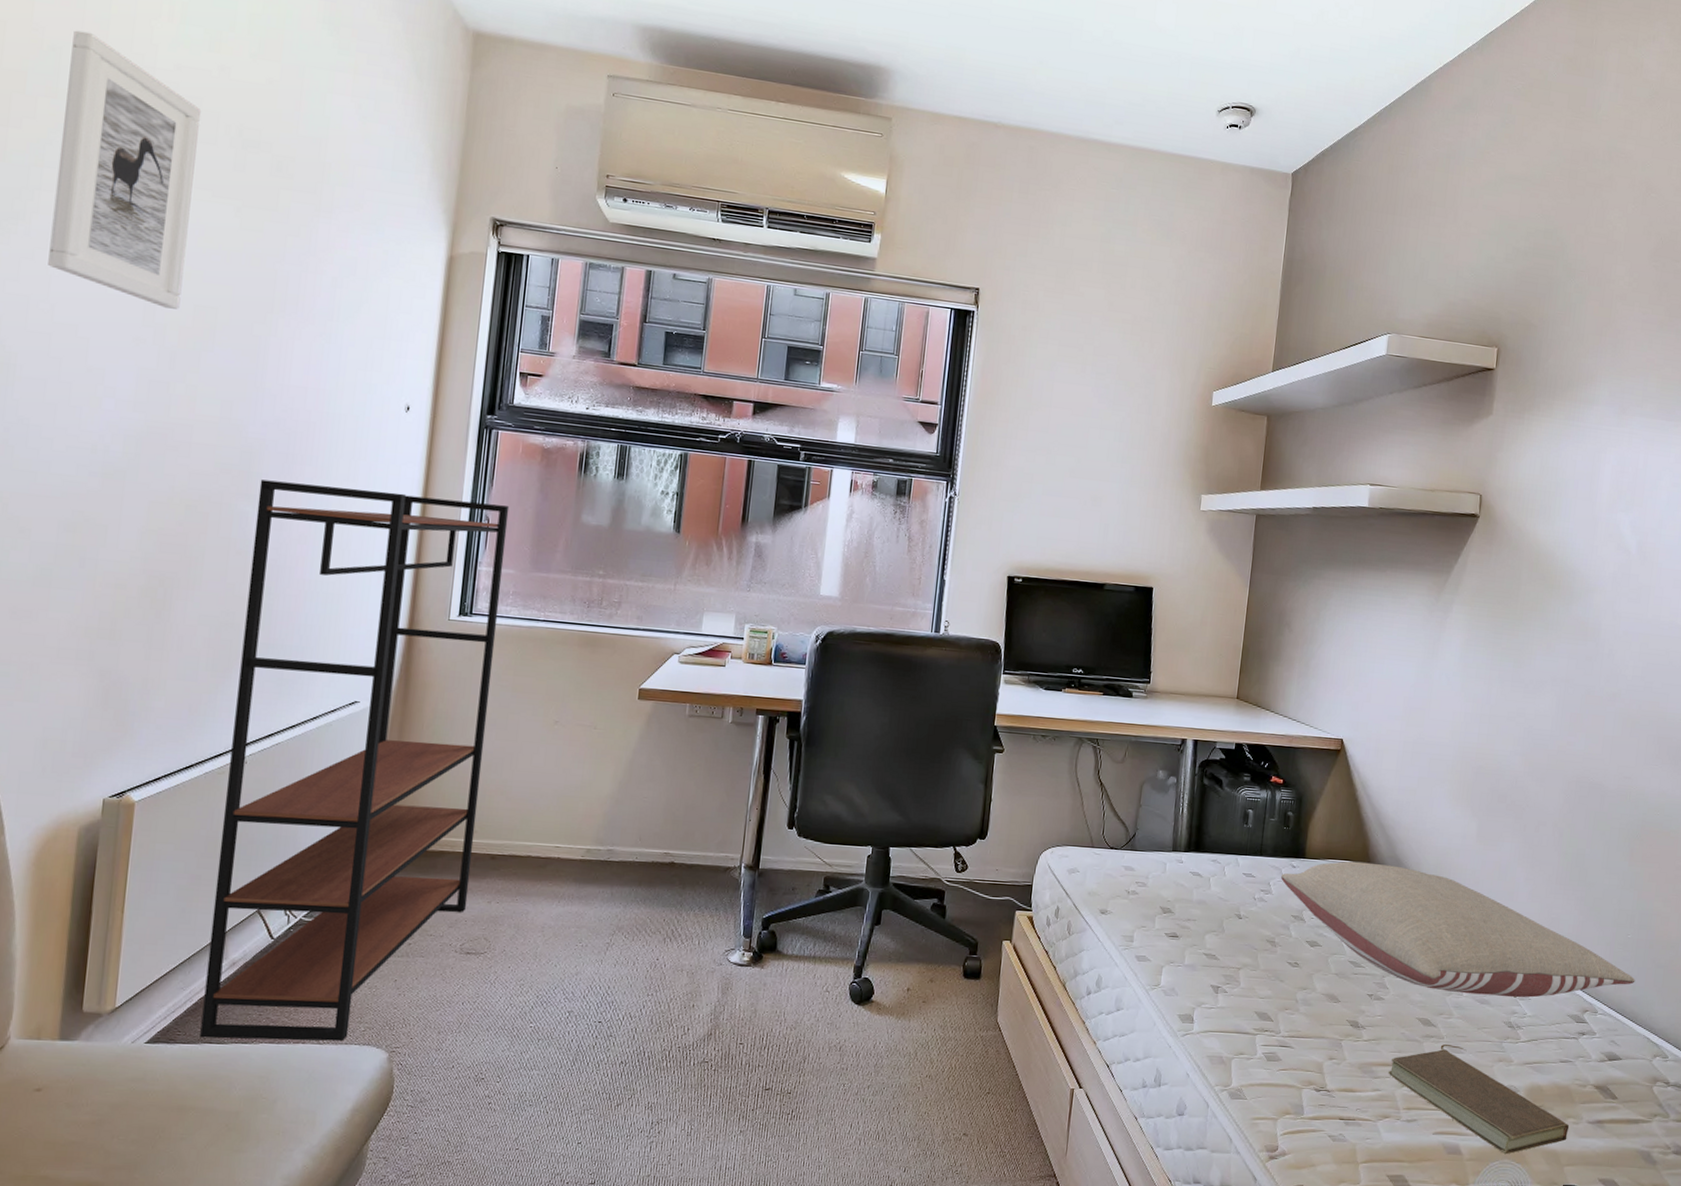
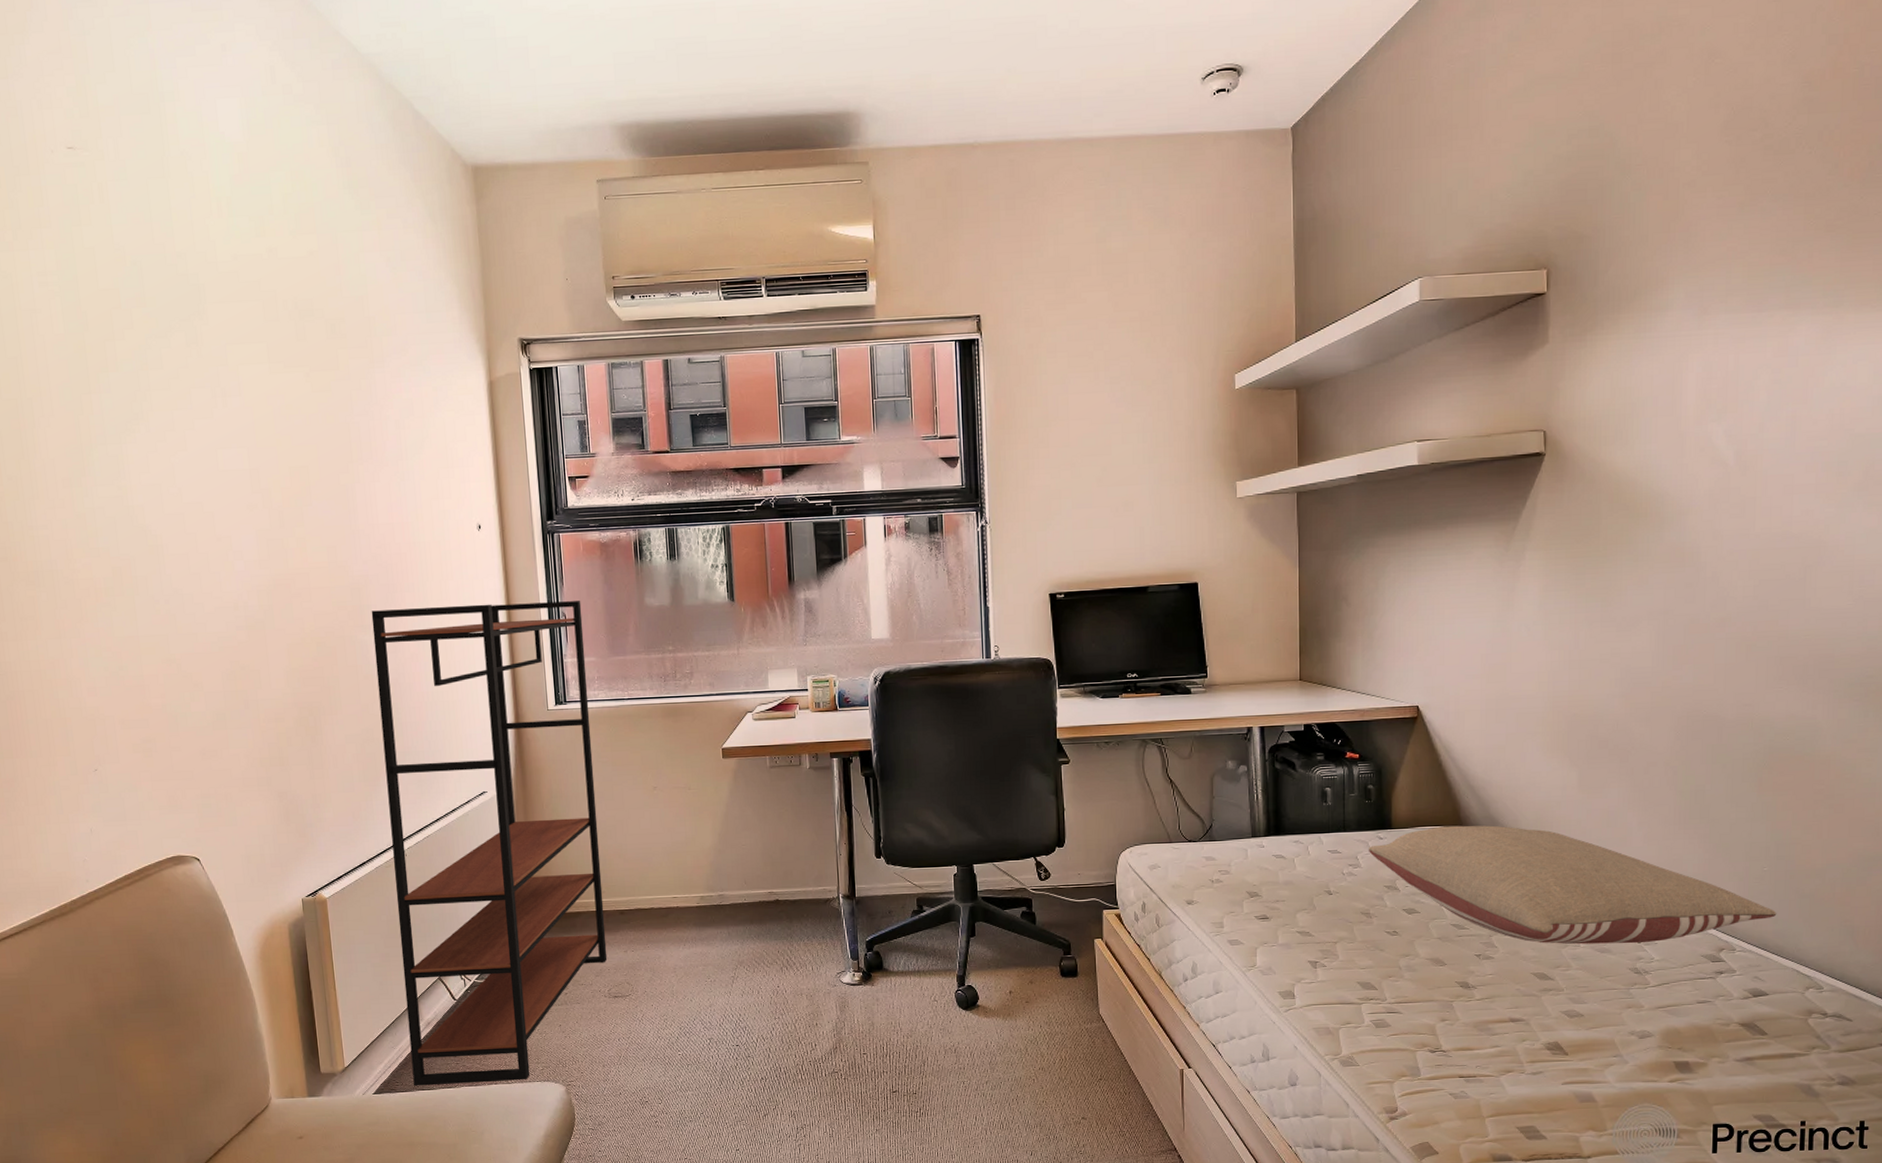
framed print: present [48,30,202,309] -> none [147,242,278,474]
book: present [1388,1044,1570,1155] -> none [1506,996,1715,1099]

